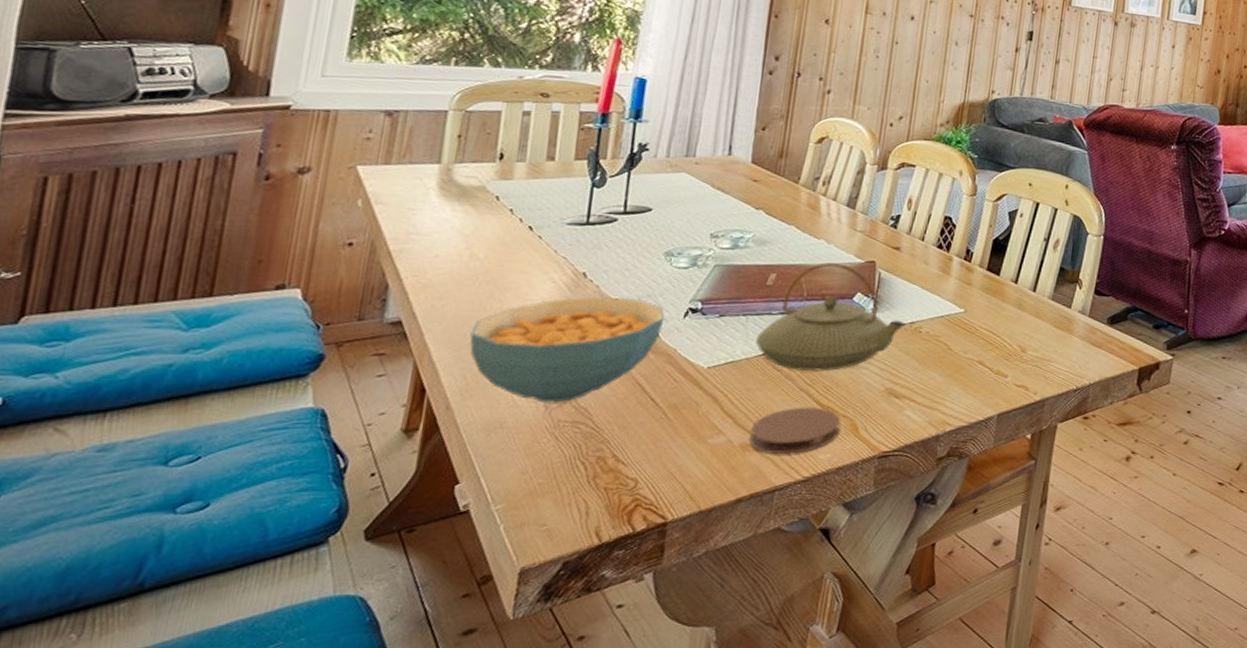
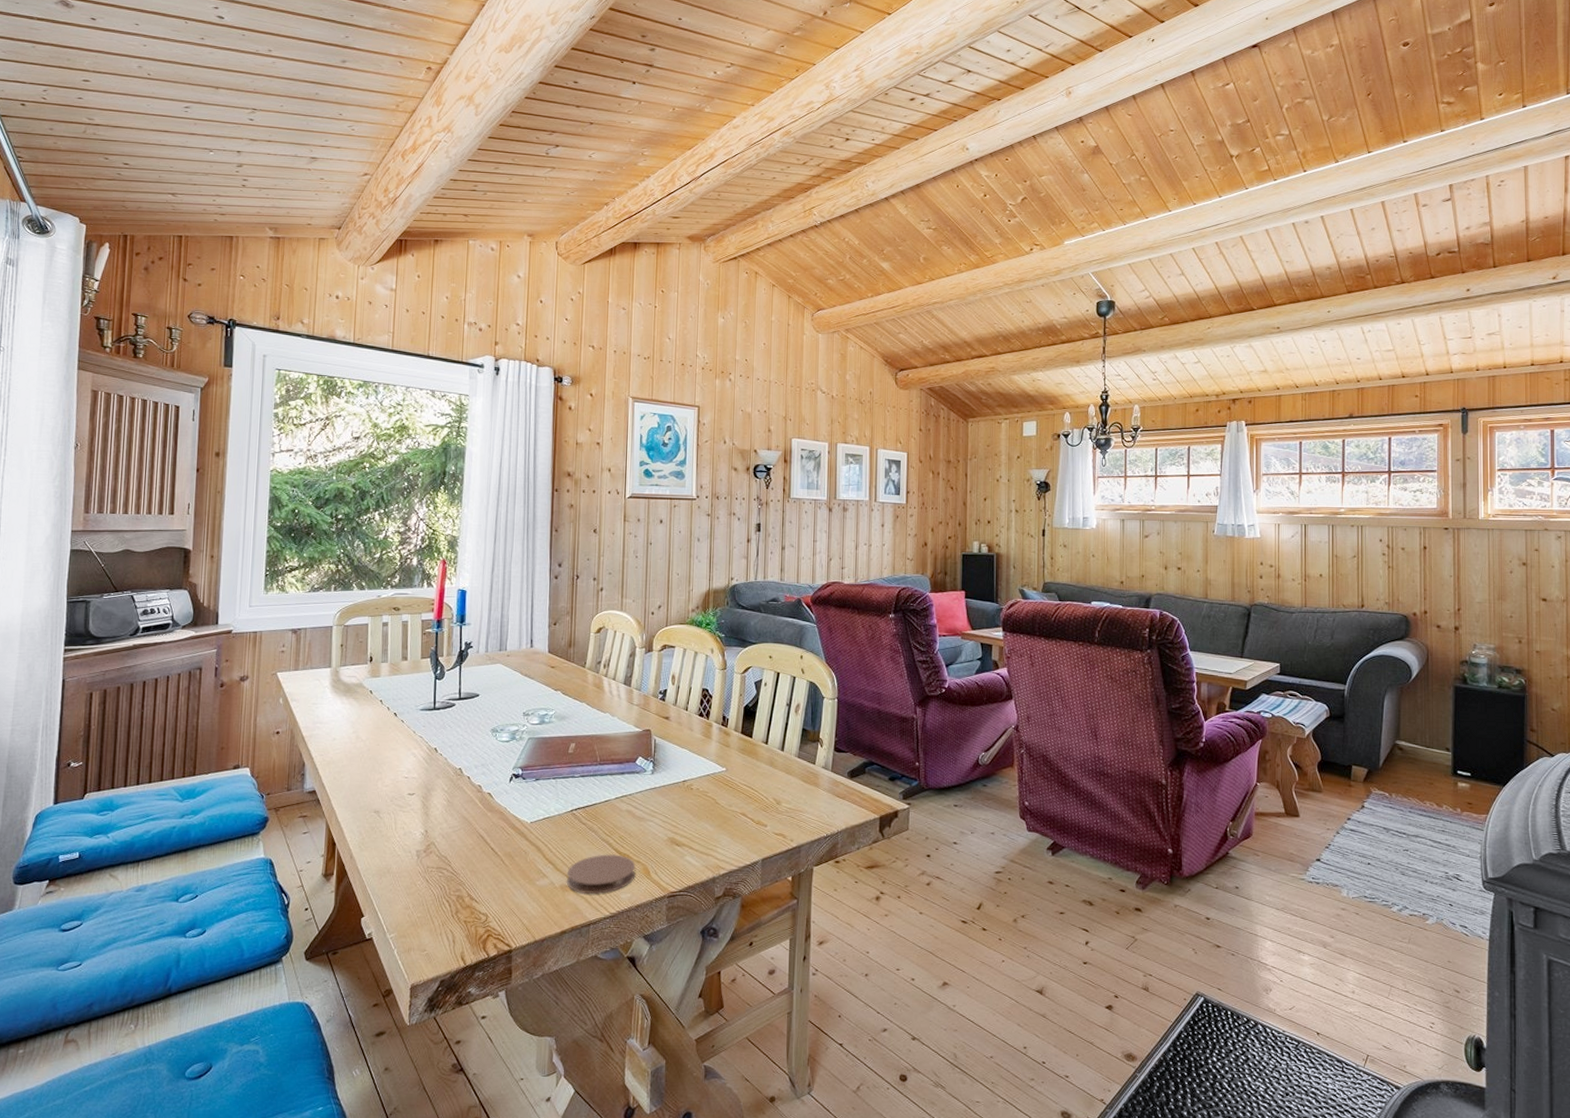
cereal bowl: present [469,297,665,403] -> none [361,767,496,853]
teapot: present [755,261,905,372] -> none [564,731,679,825]

